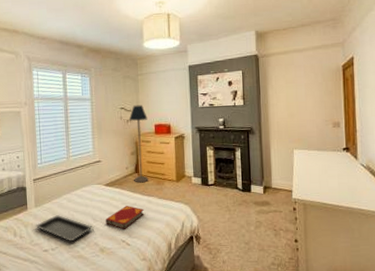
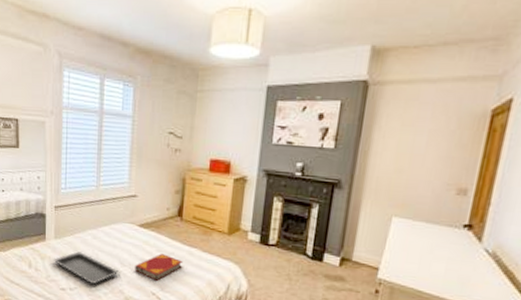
floor lamp: present [128,105,149,183] -> none [174,131,202,230]

